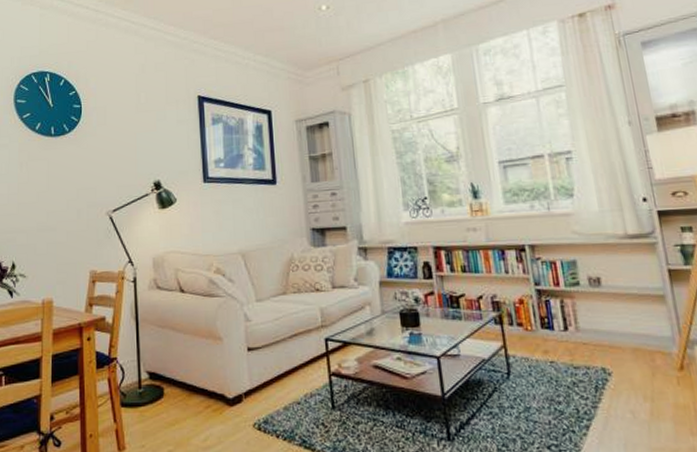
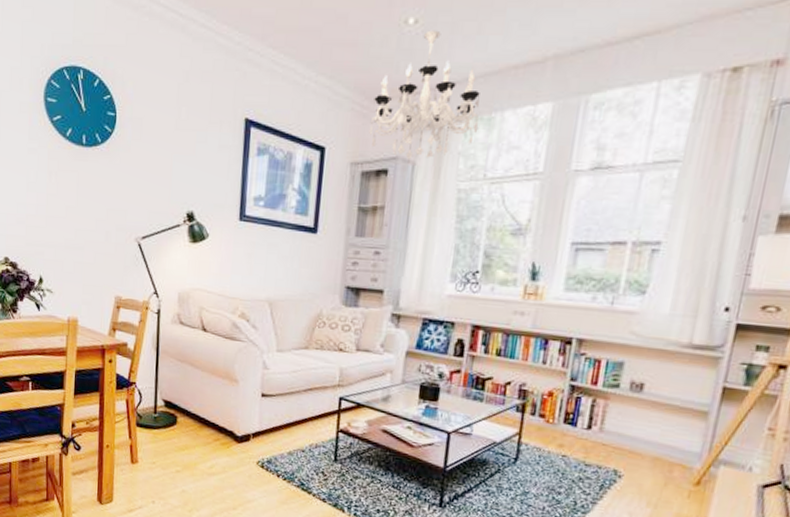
chandelier: none [305,12,397,113] -> present [369,30,480,161]

